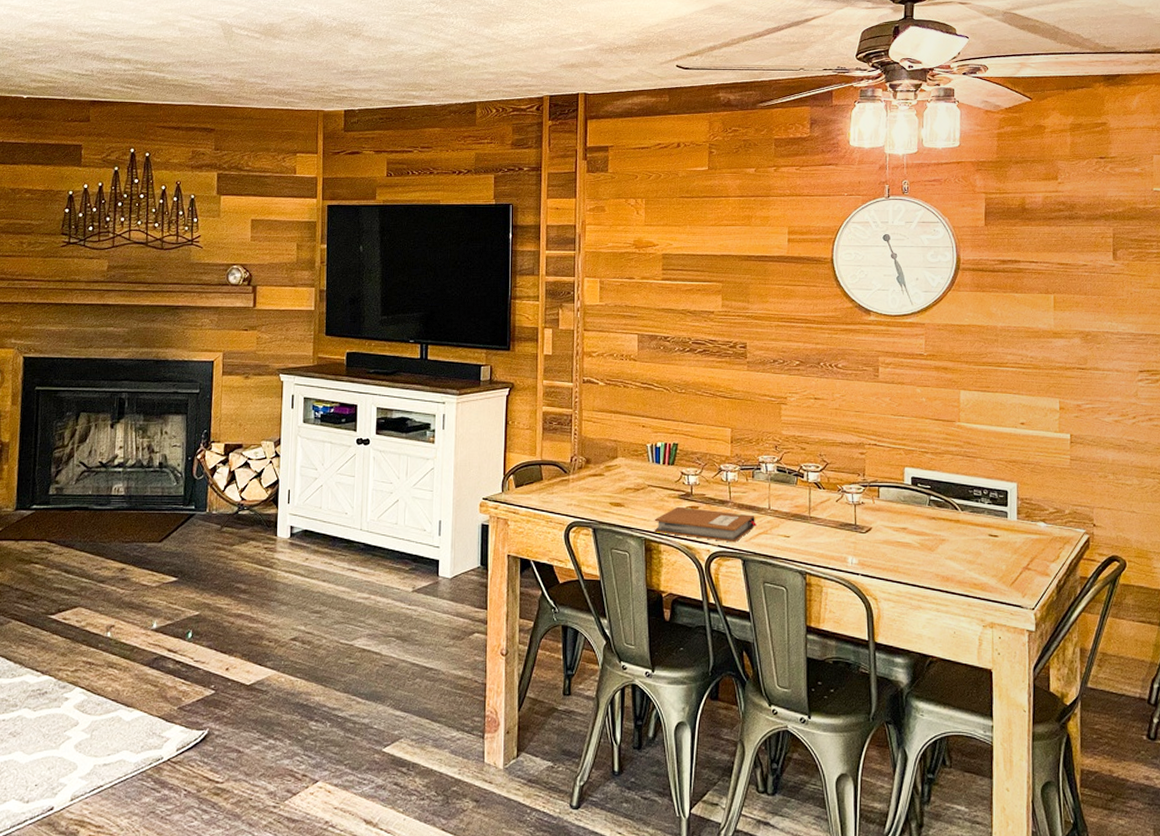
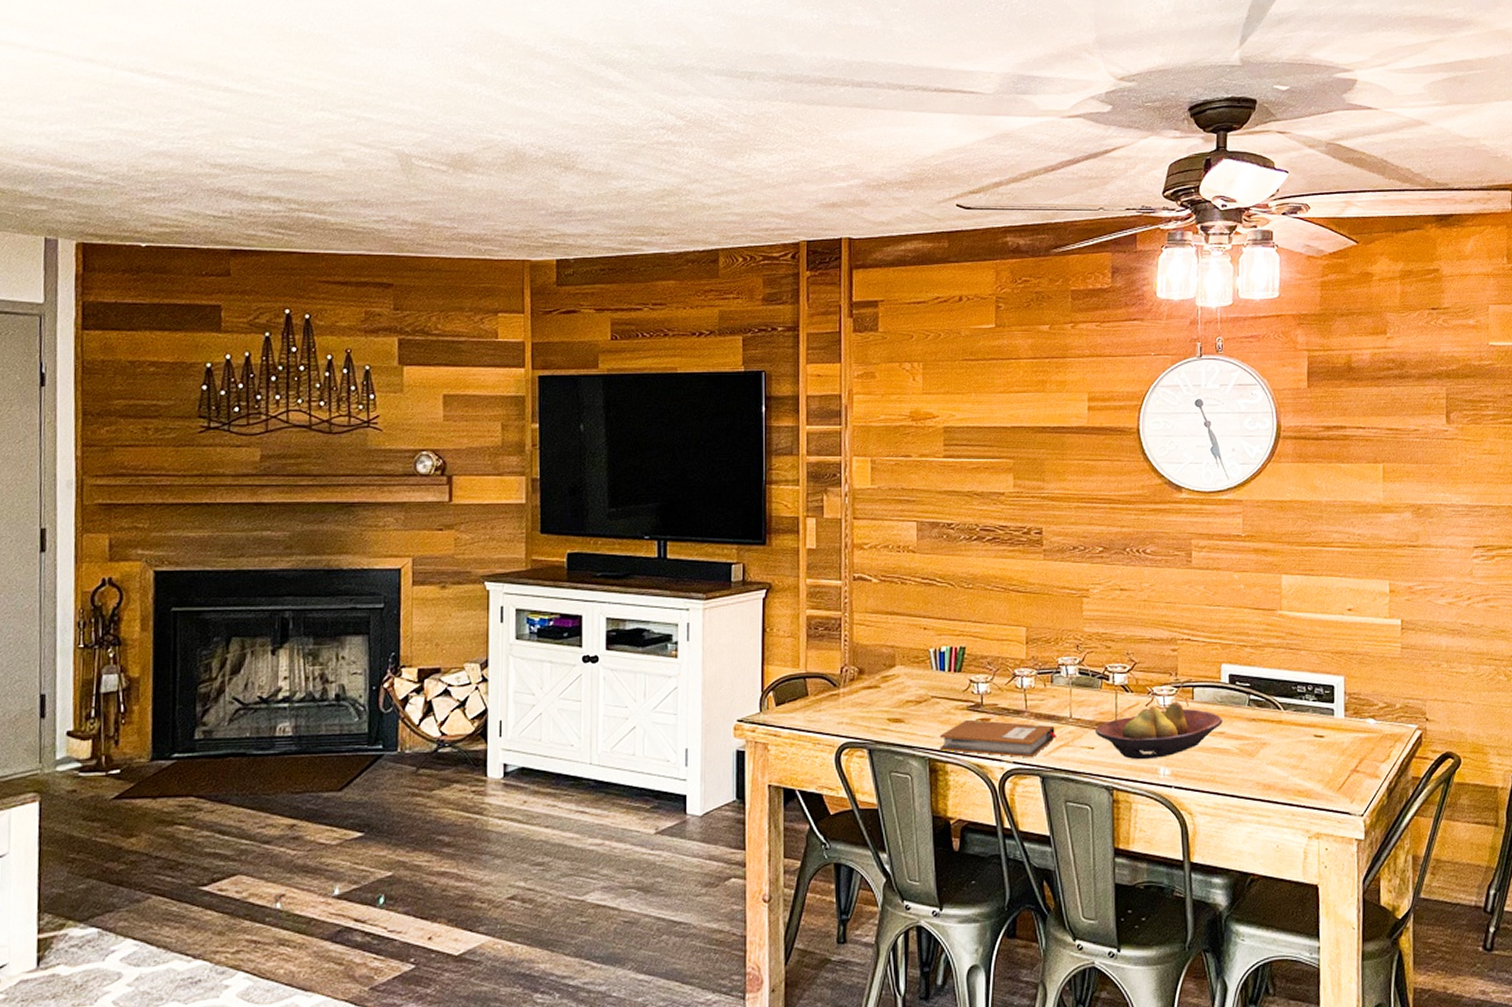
fruit bowl: none [790,499,905,549] -> present [1094,701,1223,760]

